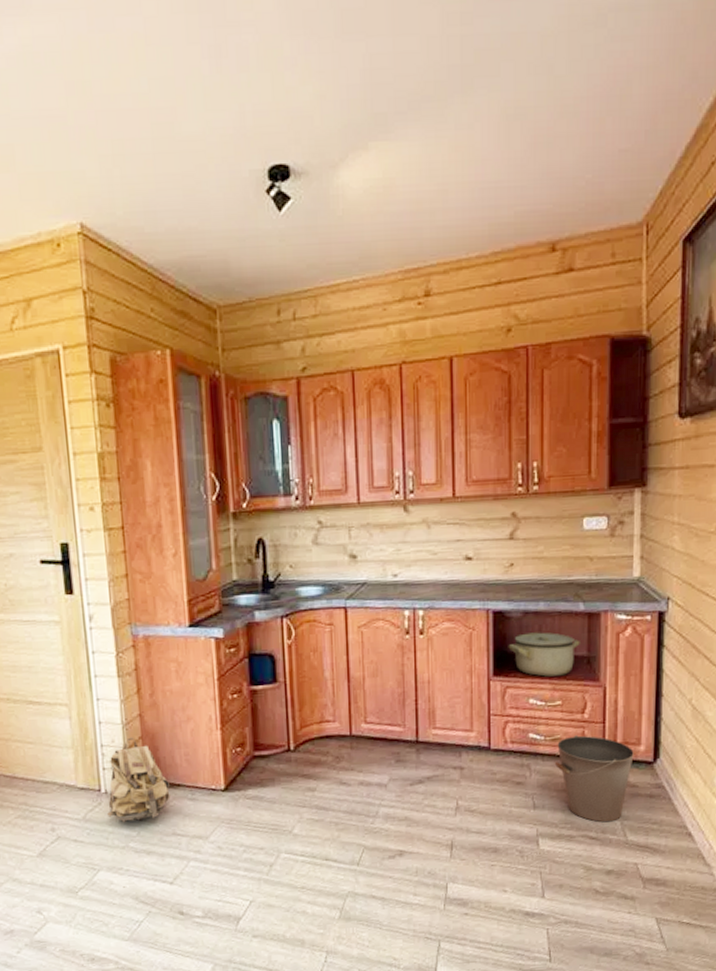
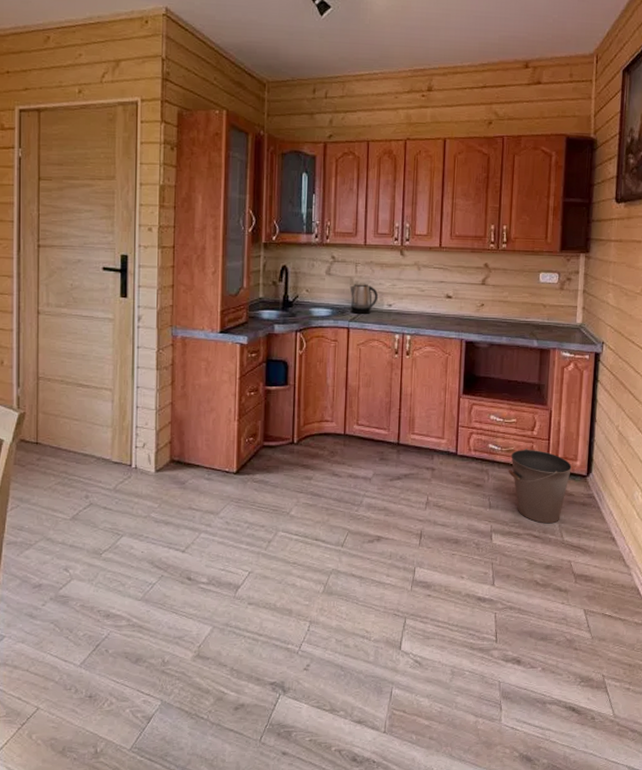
backpack: present [107,737,171,823] -> none [135,422,190,496]
kettle: none [343,550,380,590] -> present [350,283,379,314]
cooking pot: present [508,632,580,677] -> none [476,361,533,398]

